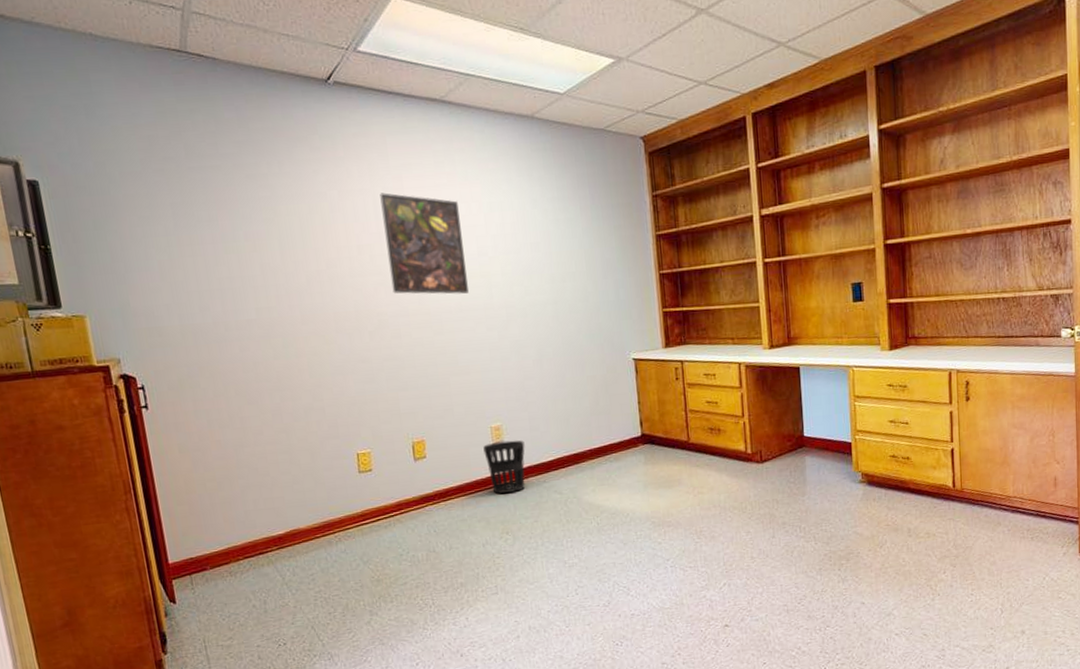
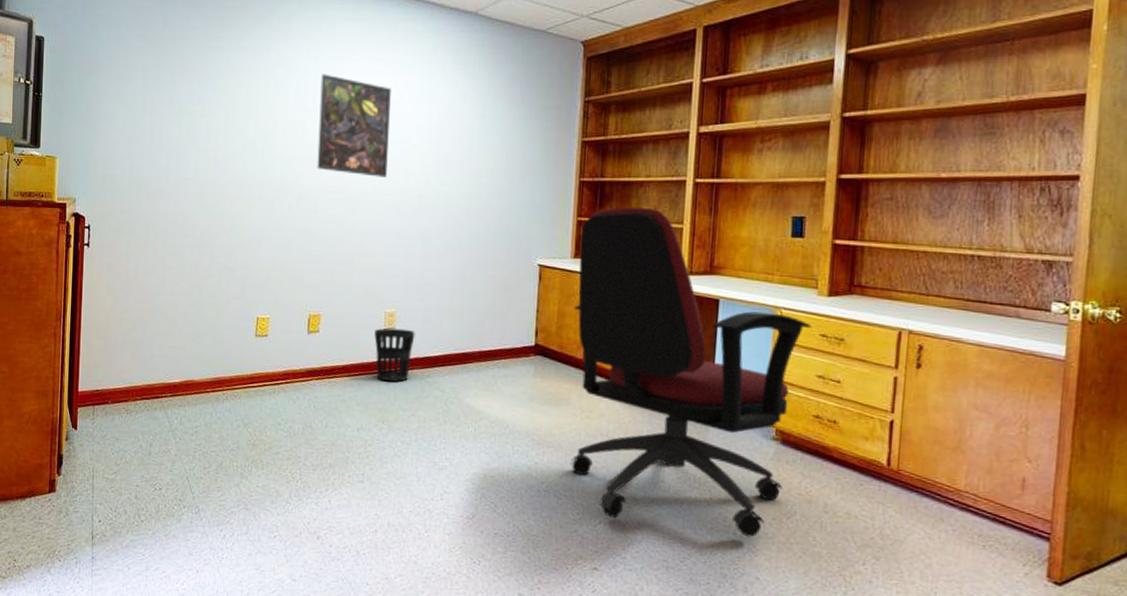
office chair: none [667,291,880,578] -> present [570,206,812,538]

